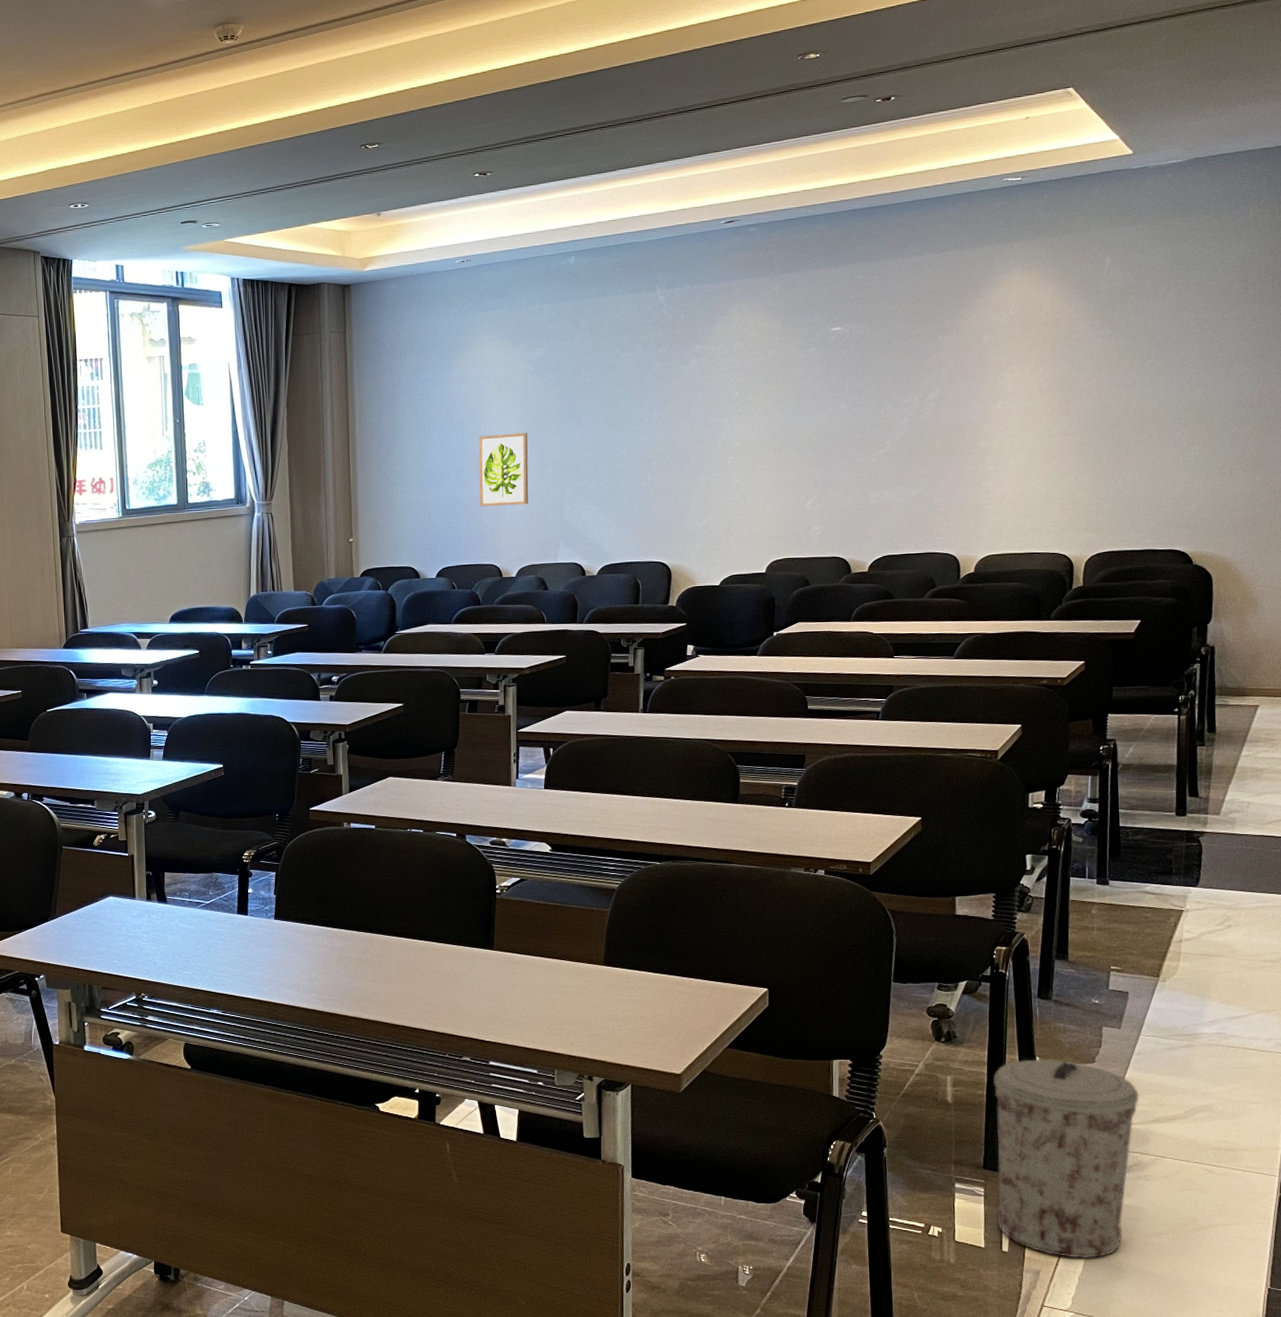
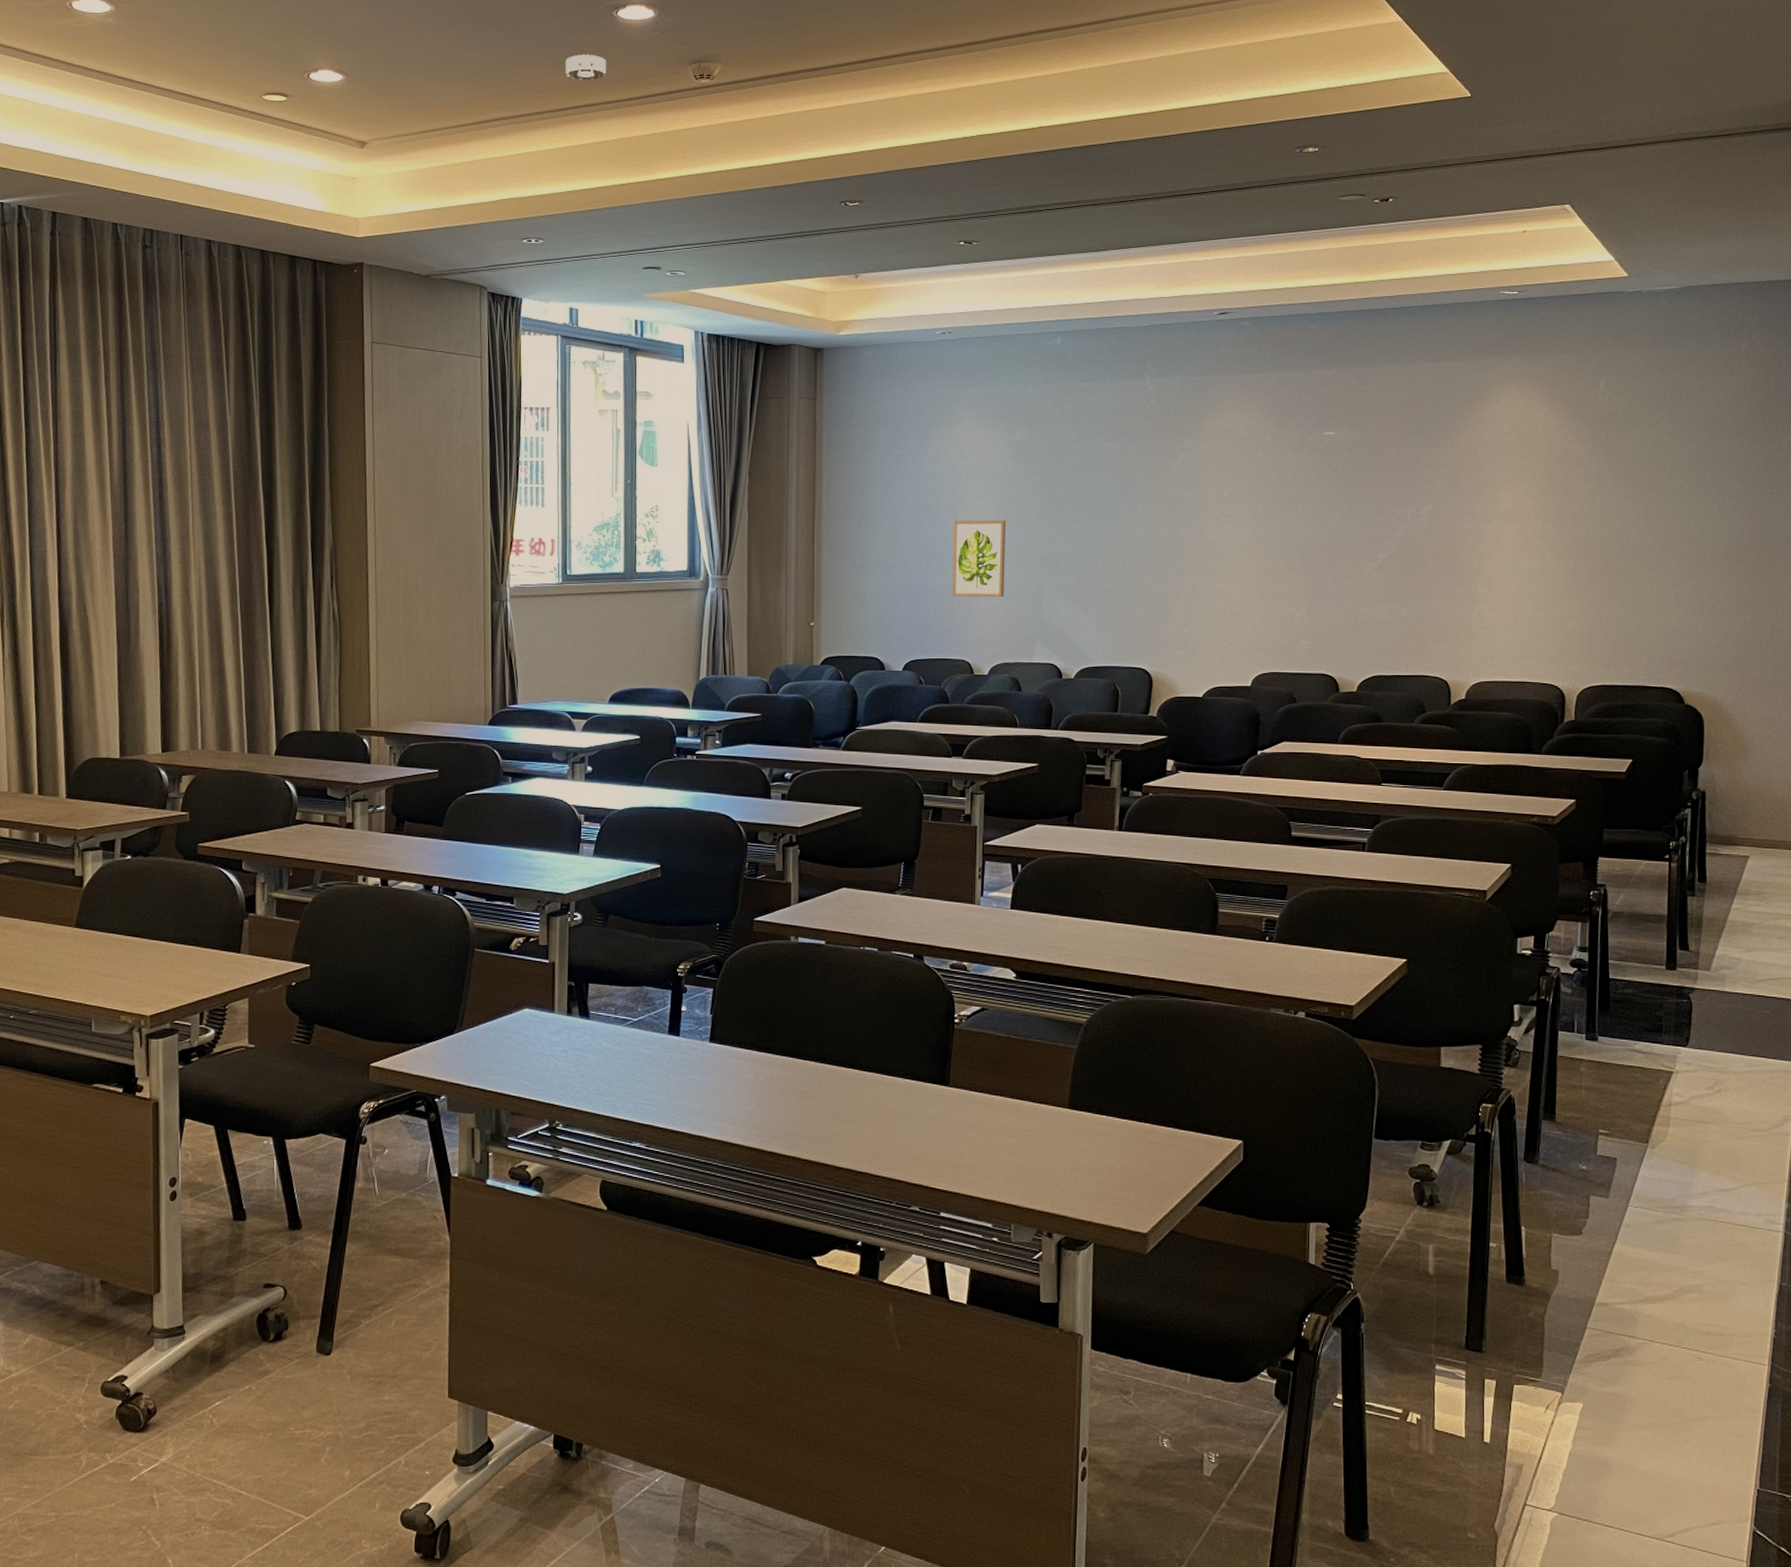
smoke detector: none [100,26,138,52] -> present [565,54,606,81]
trash can: present [993,1059,1139,1259] -> none [1477,1228,1627,1453]

